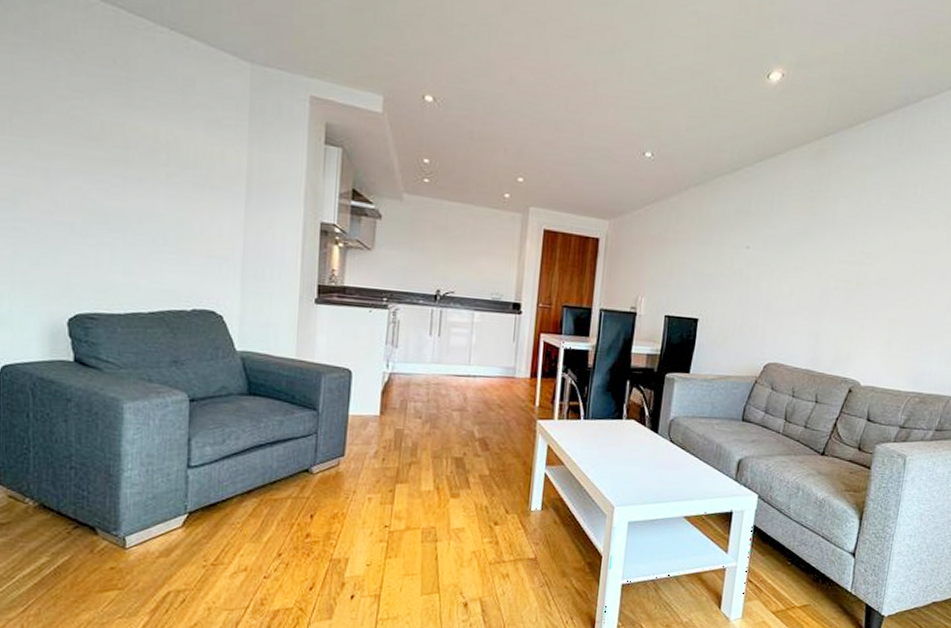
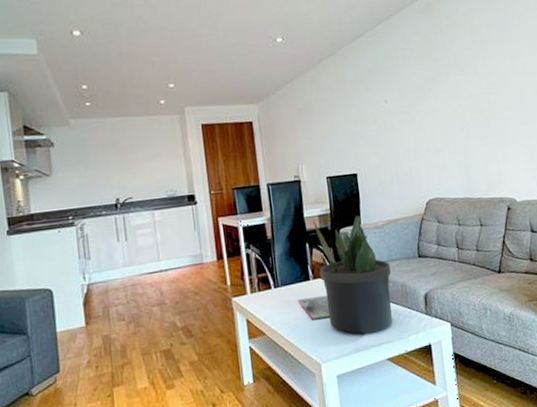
magazine: none [605,437,637,462] -> present [297,296,330,321]
planter: none [633,358,711,488] -> present [312,215,393,334]

